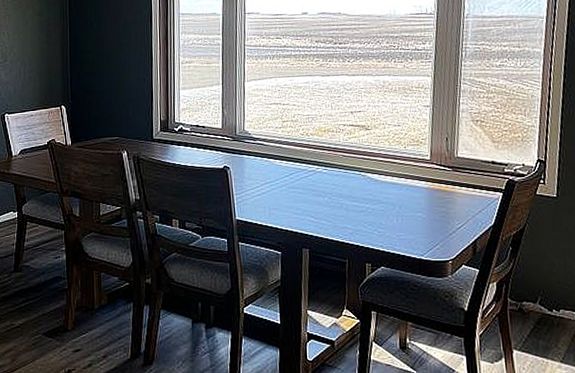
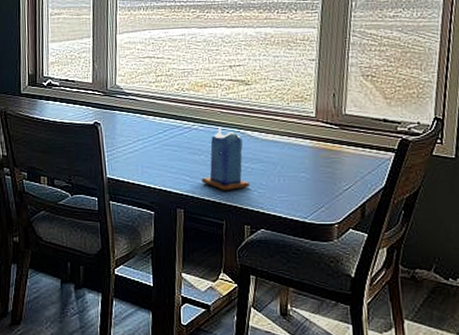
candle: none [325,169,371,231] -> present [201,126,250,191]

